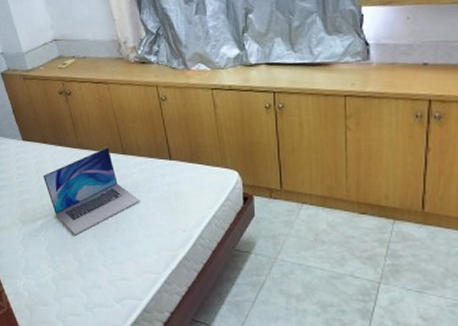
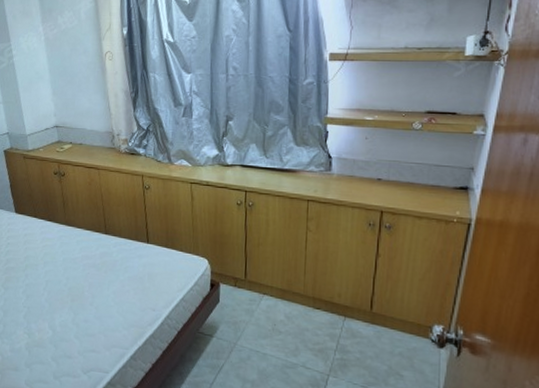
laptop: present [42,147,140,236] -> none [29,226,117,306]

